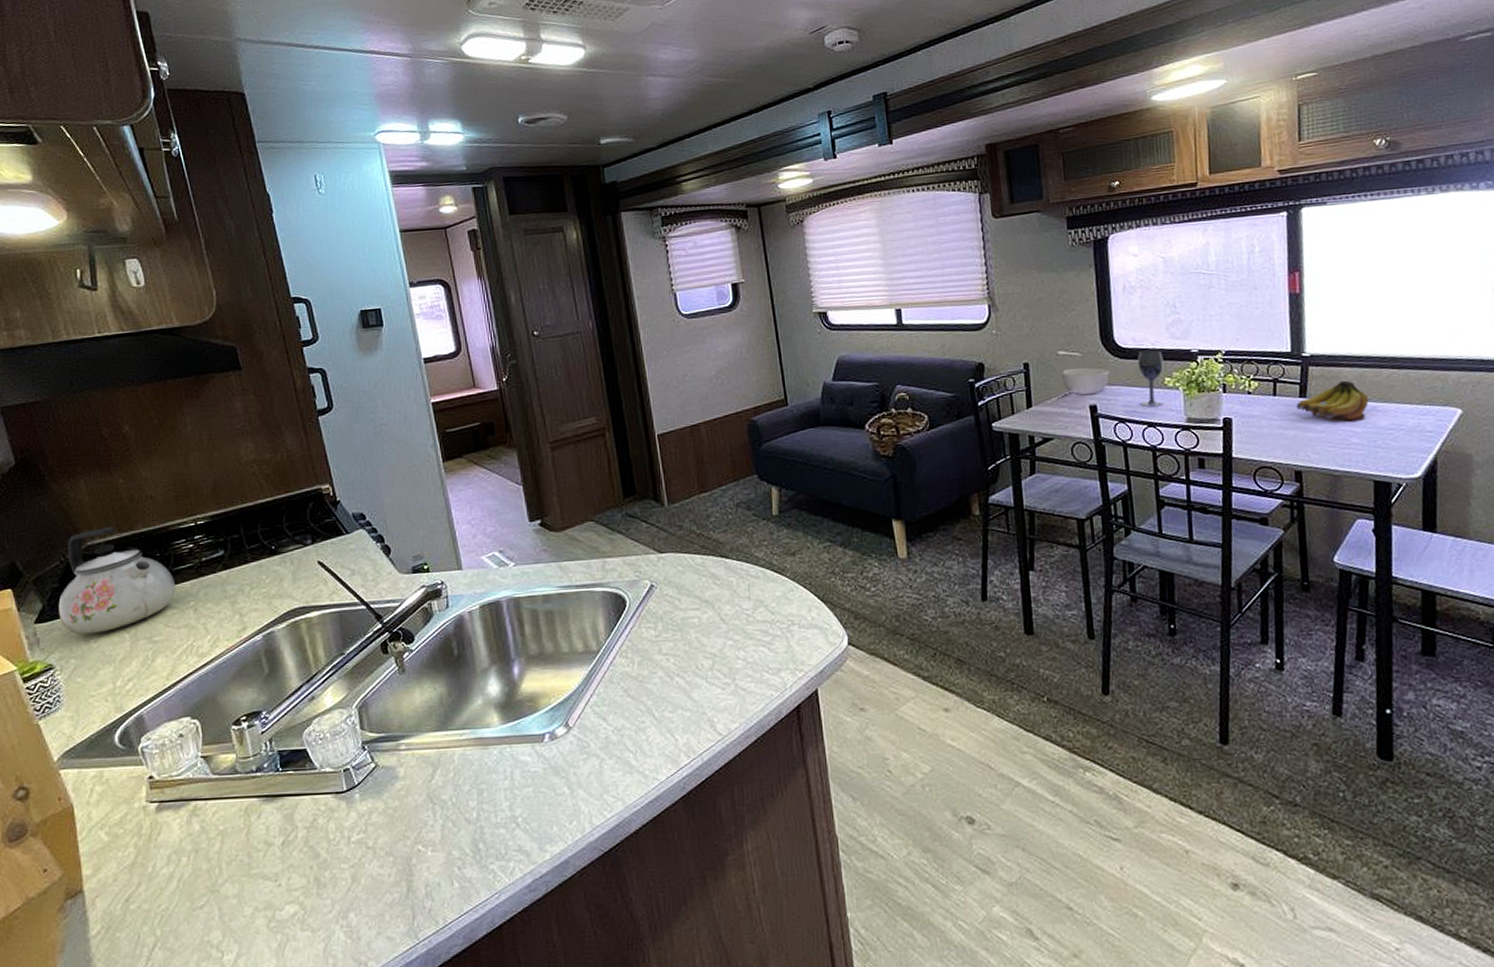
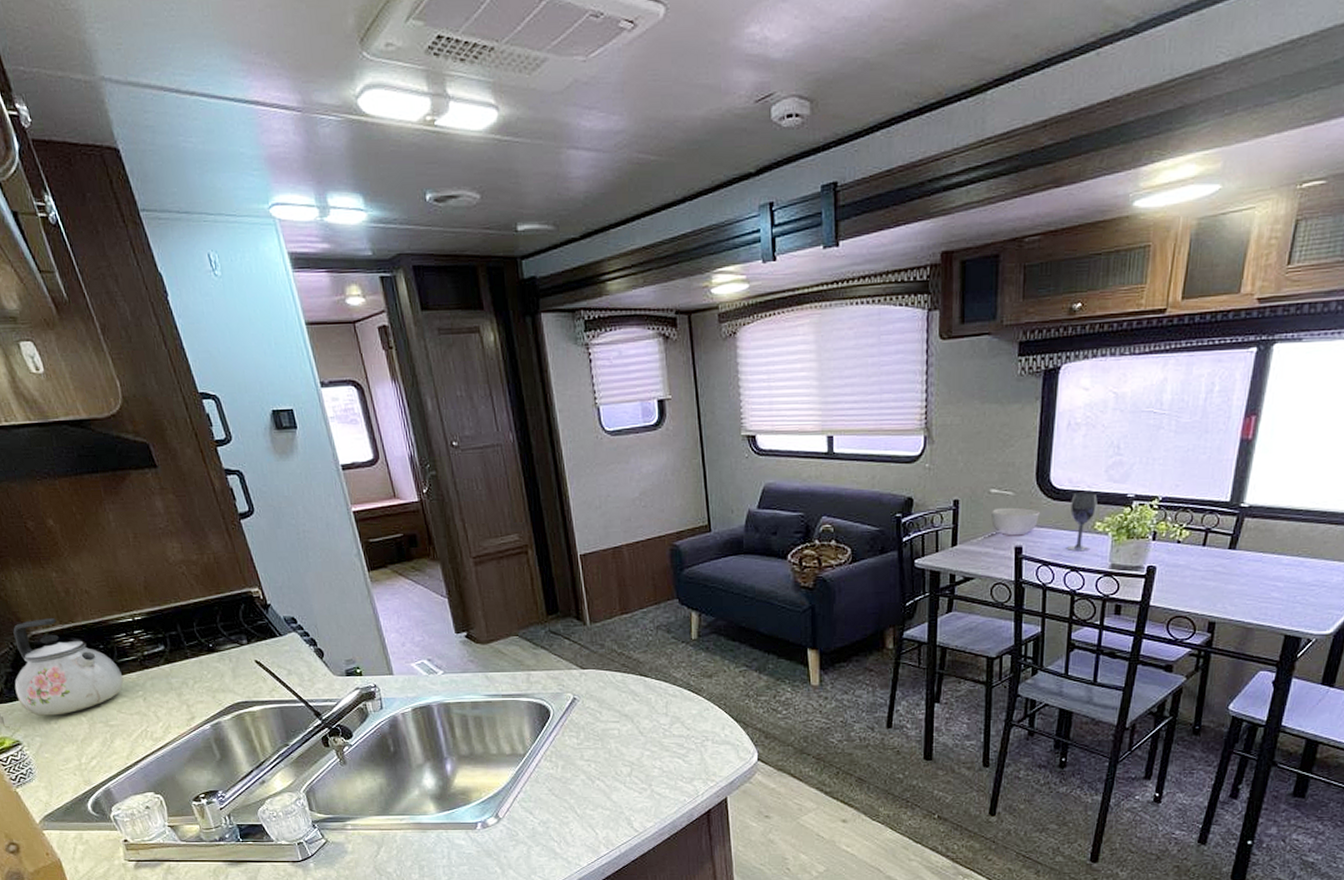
fruit: present [1296,380,1369,423] -> none [1223,533,1299,577]

